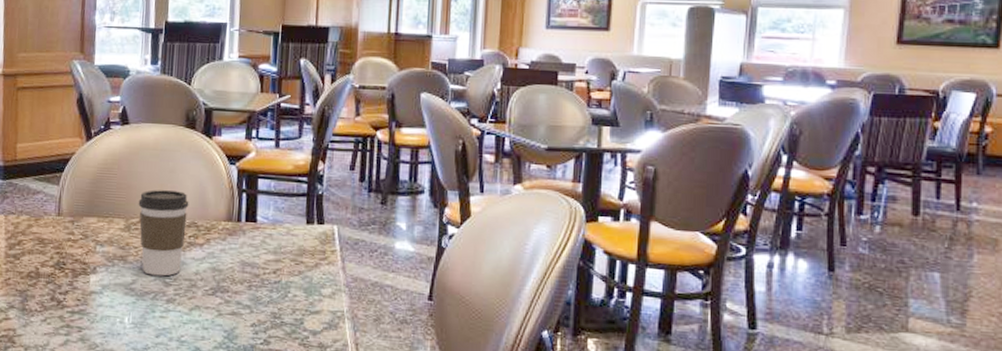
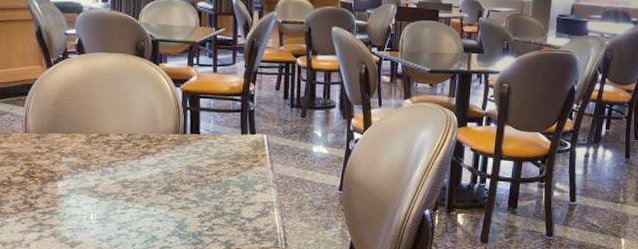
coffee cup: present [138,190,189,276] -> none [97,109,142,180]

